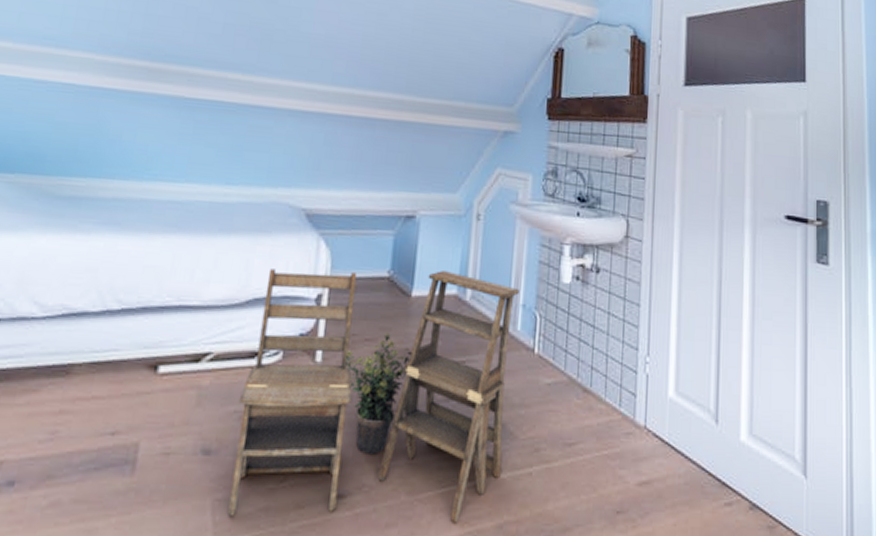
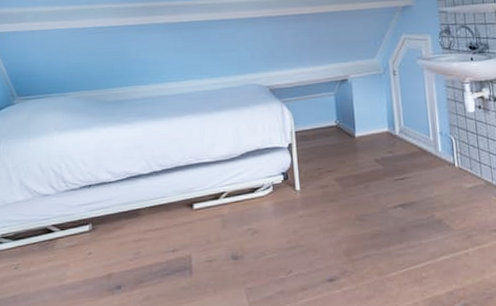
wooden chair: present [228,269,520,524] -> none [249,115,446,299]

